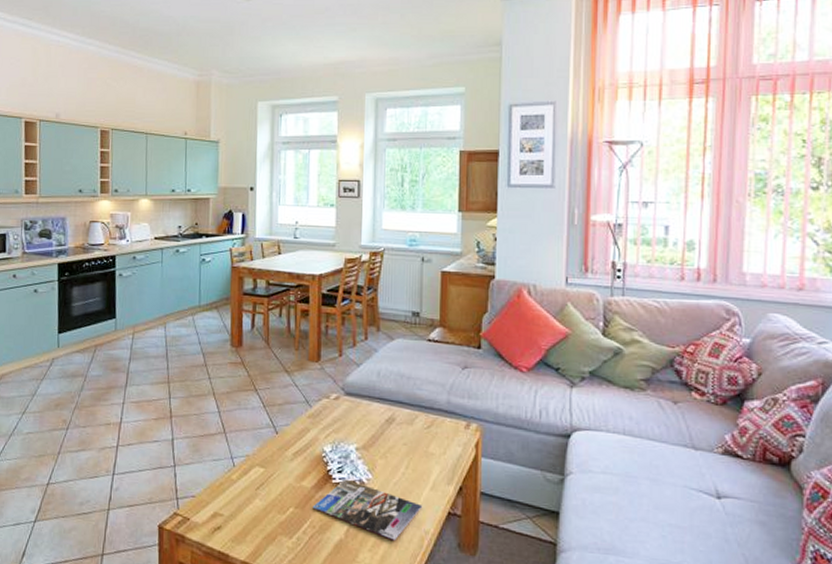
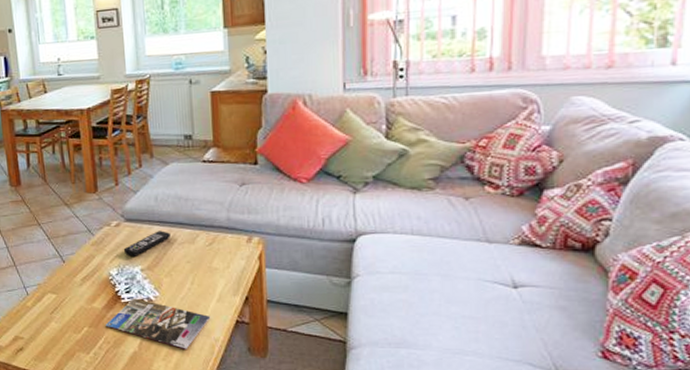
remote control: none [340,408,389,434] -> present [123,231,170,257]

